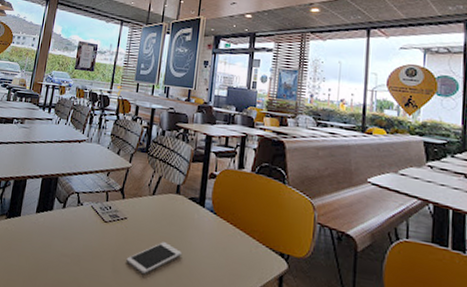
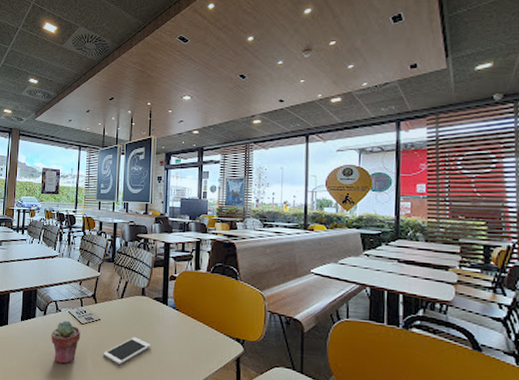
potted succulent: none [68,216,103,269] -> present [51,320,81,364]

